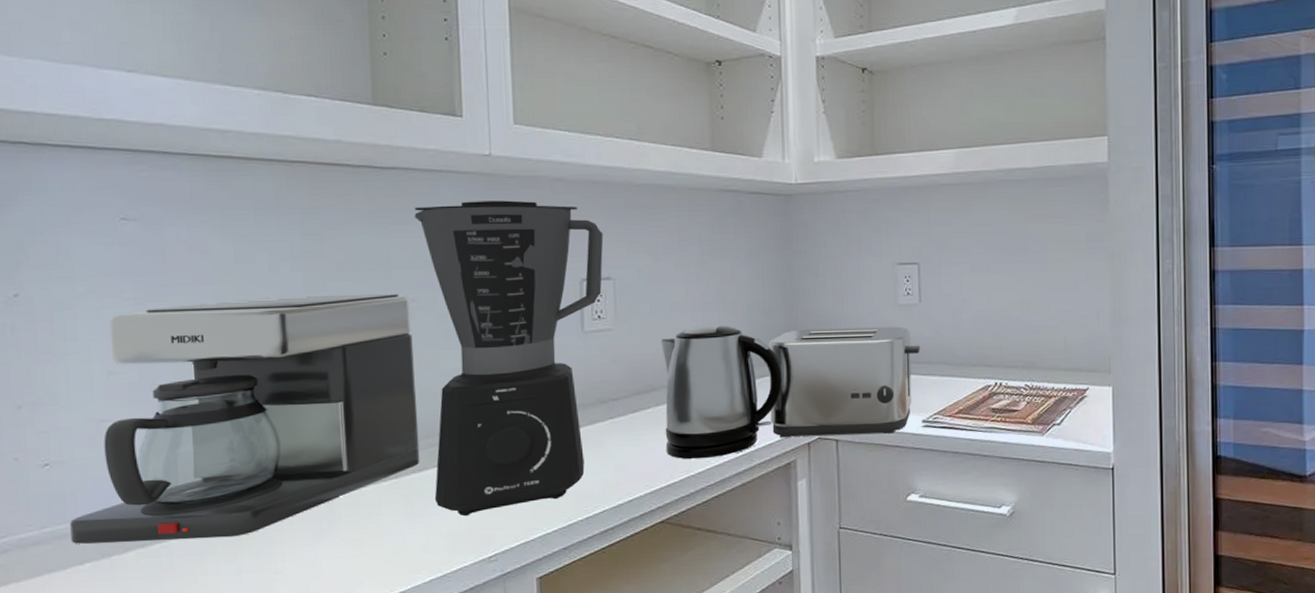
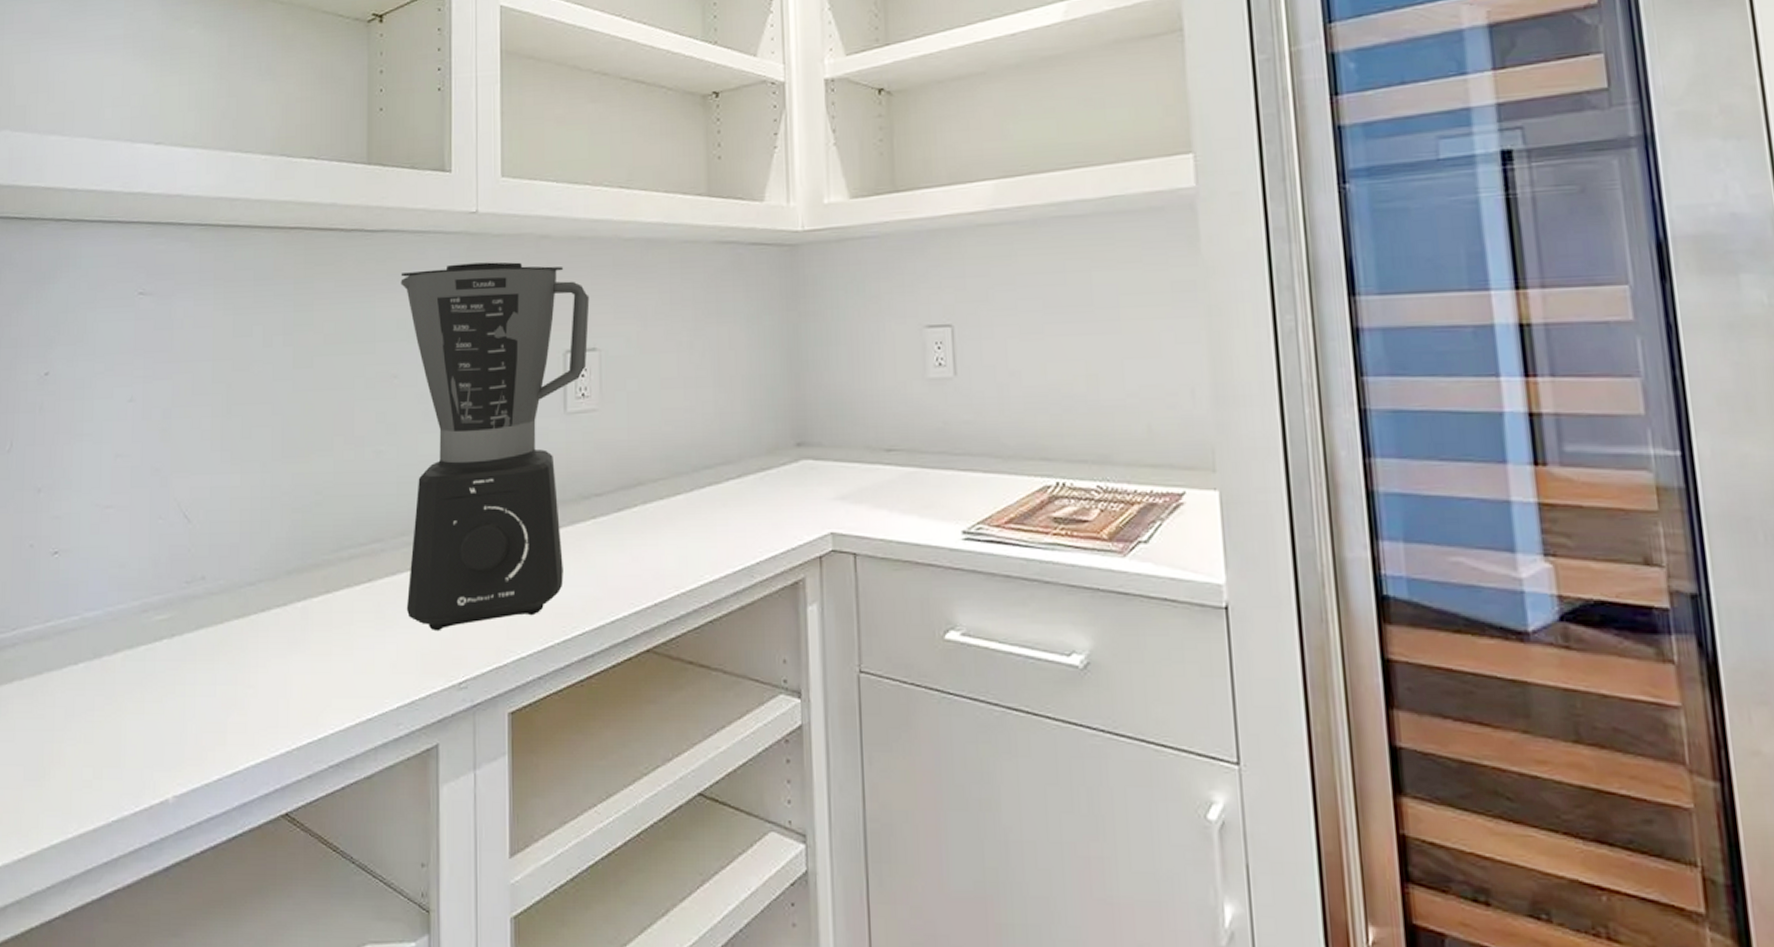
coffee maker: present [70,293,420,544] -> none [70,368,394,642]
kettle: present [661,325,783,460] -> none [650,404,789,573]
toaster: present [768,326,920,438] -> none [771,407,957,549]

